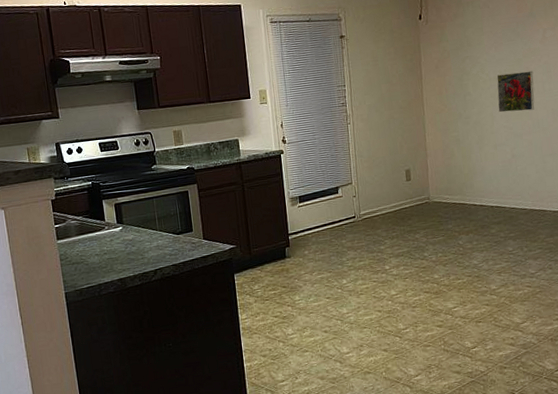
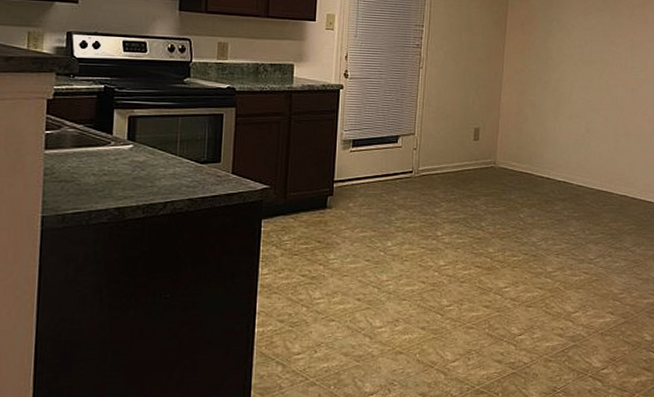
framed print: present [496,70,535,113] -> none [579,43,618,86]

